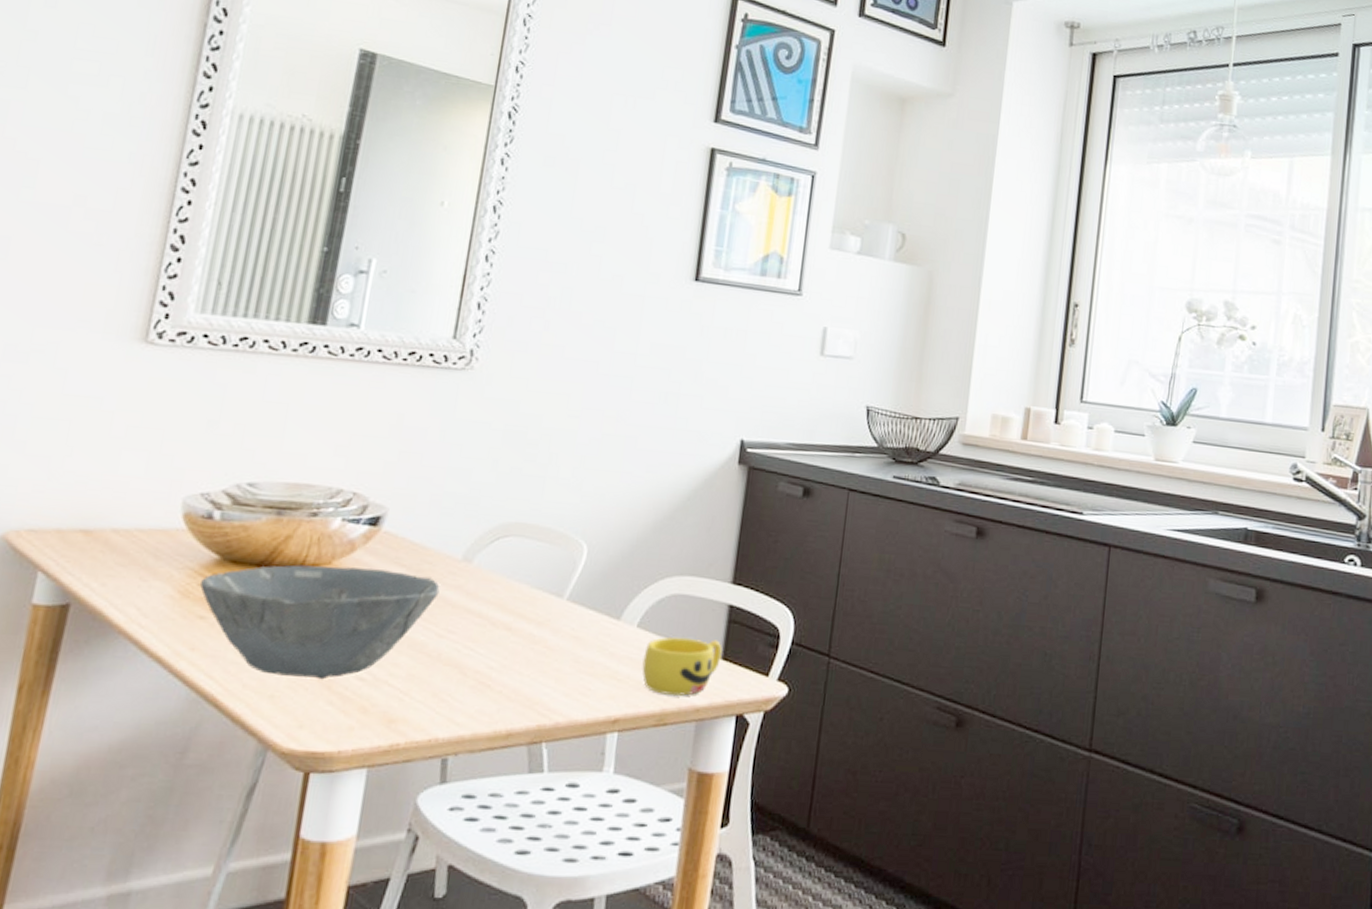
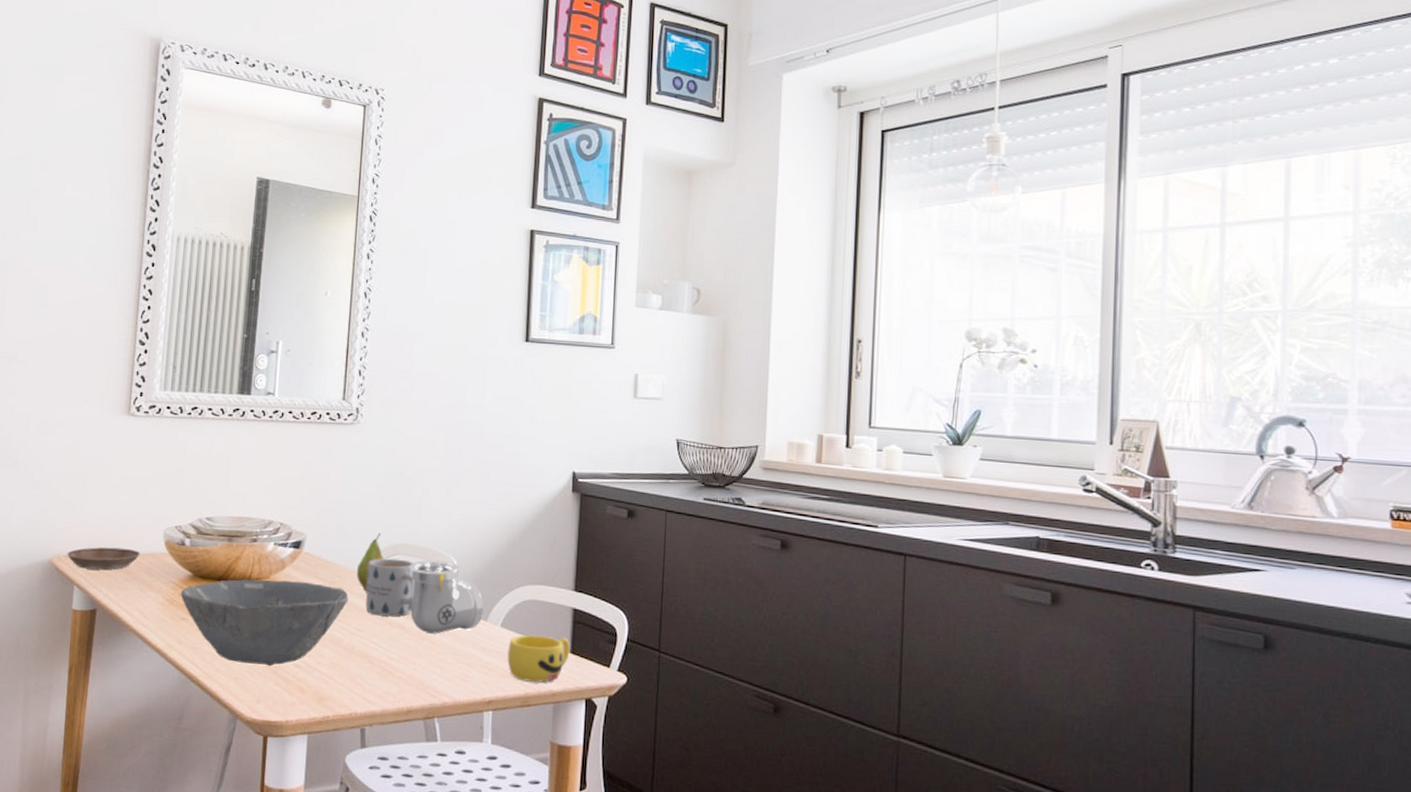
saucer: none [31,519,145,551] -> present [67,547,140,570]
fruit: none [452,507,492,583] -> present [356,532,384,592]
mug: none [461,540,530,615] -> present [365,558,413,617]
pipe fitting: none [520,543,617,637] -> present [409,560,484,634]

